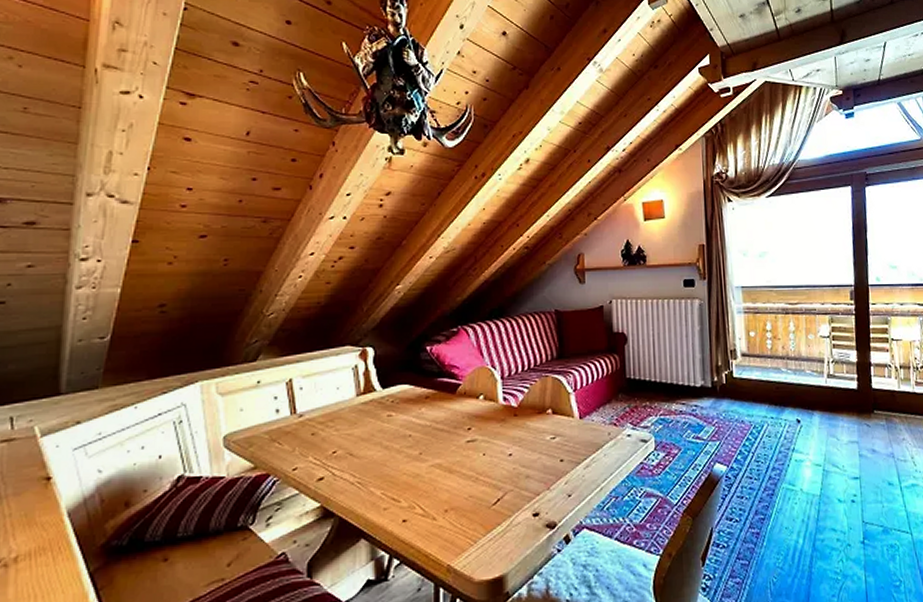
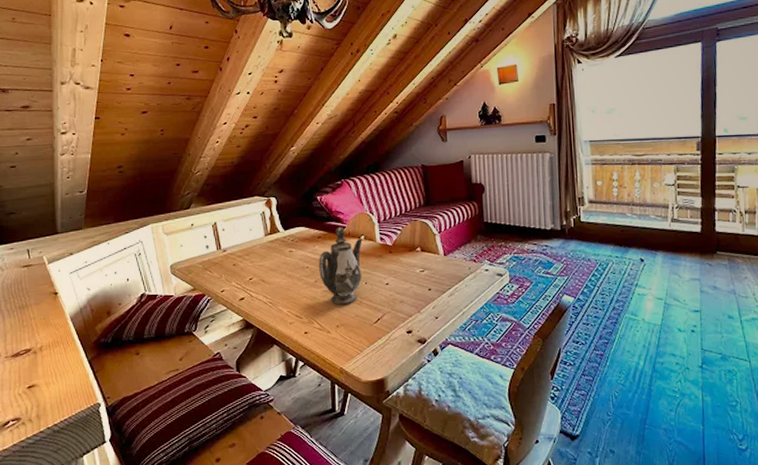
teapot: none [425,384,481,483] -> present [319,227,362,305]

